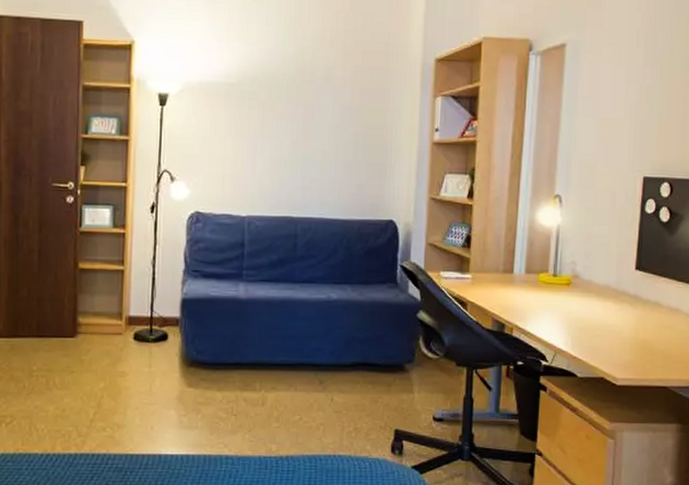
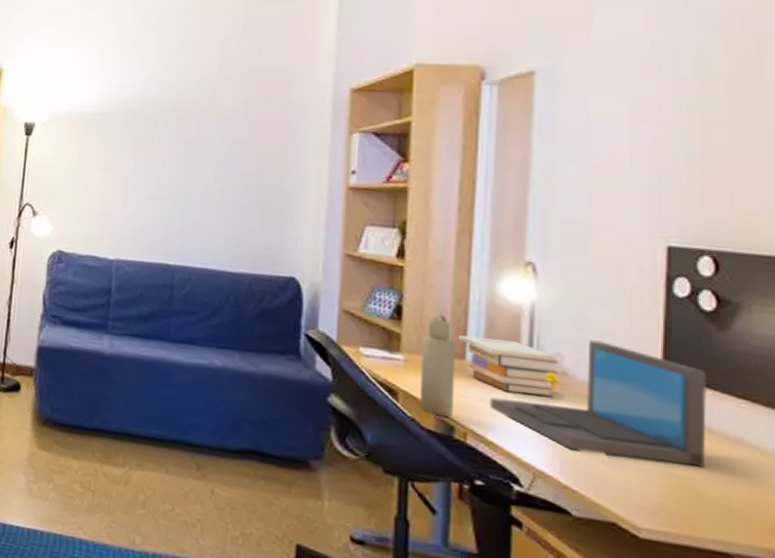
bottle: none [482,240,507,318] -> present [420,314,456,417]
books: none [509,255,573,295] -> present [458,335,558,398]
laptop: none [528,250,661,331] -> present [489,340,706,468]

